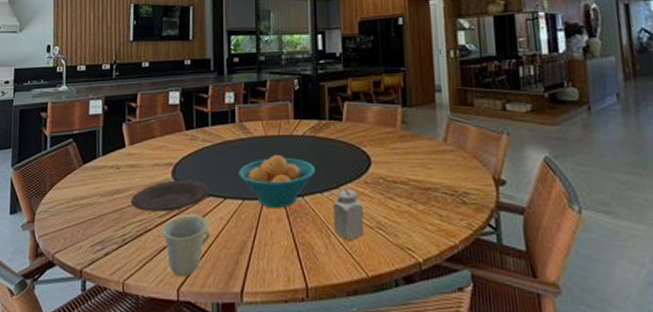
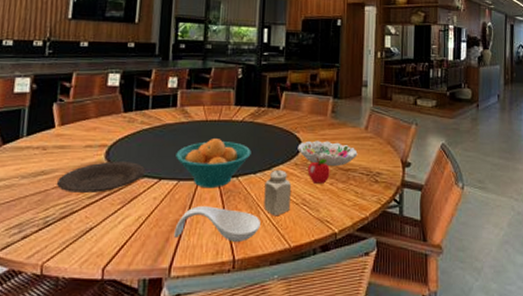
cup: present [161,215,211,277] -> none [89,196,142,257]
spoon rest: none [243,227,332,268] -> present [174,206,260,242]
decorative bowl: none [366,155,438,185] -> present [297,140,358,167]
fruit: none [379,174,406,205] -> present [307,157,330,184]

